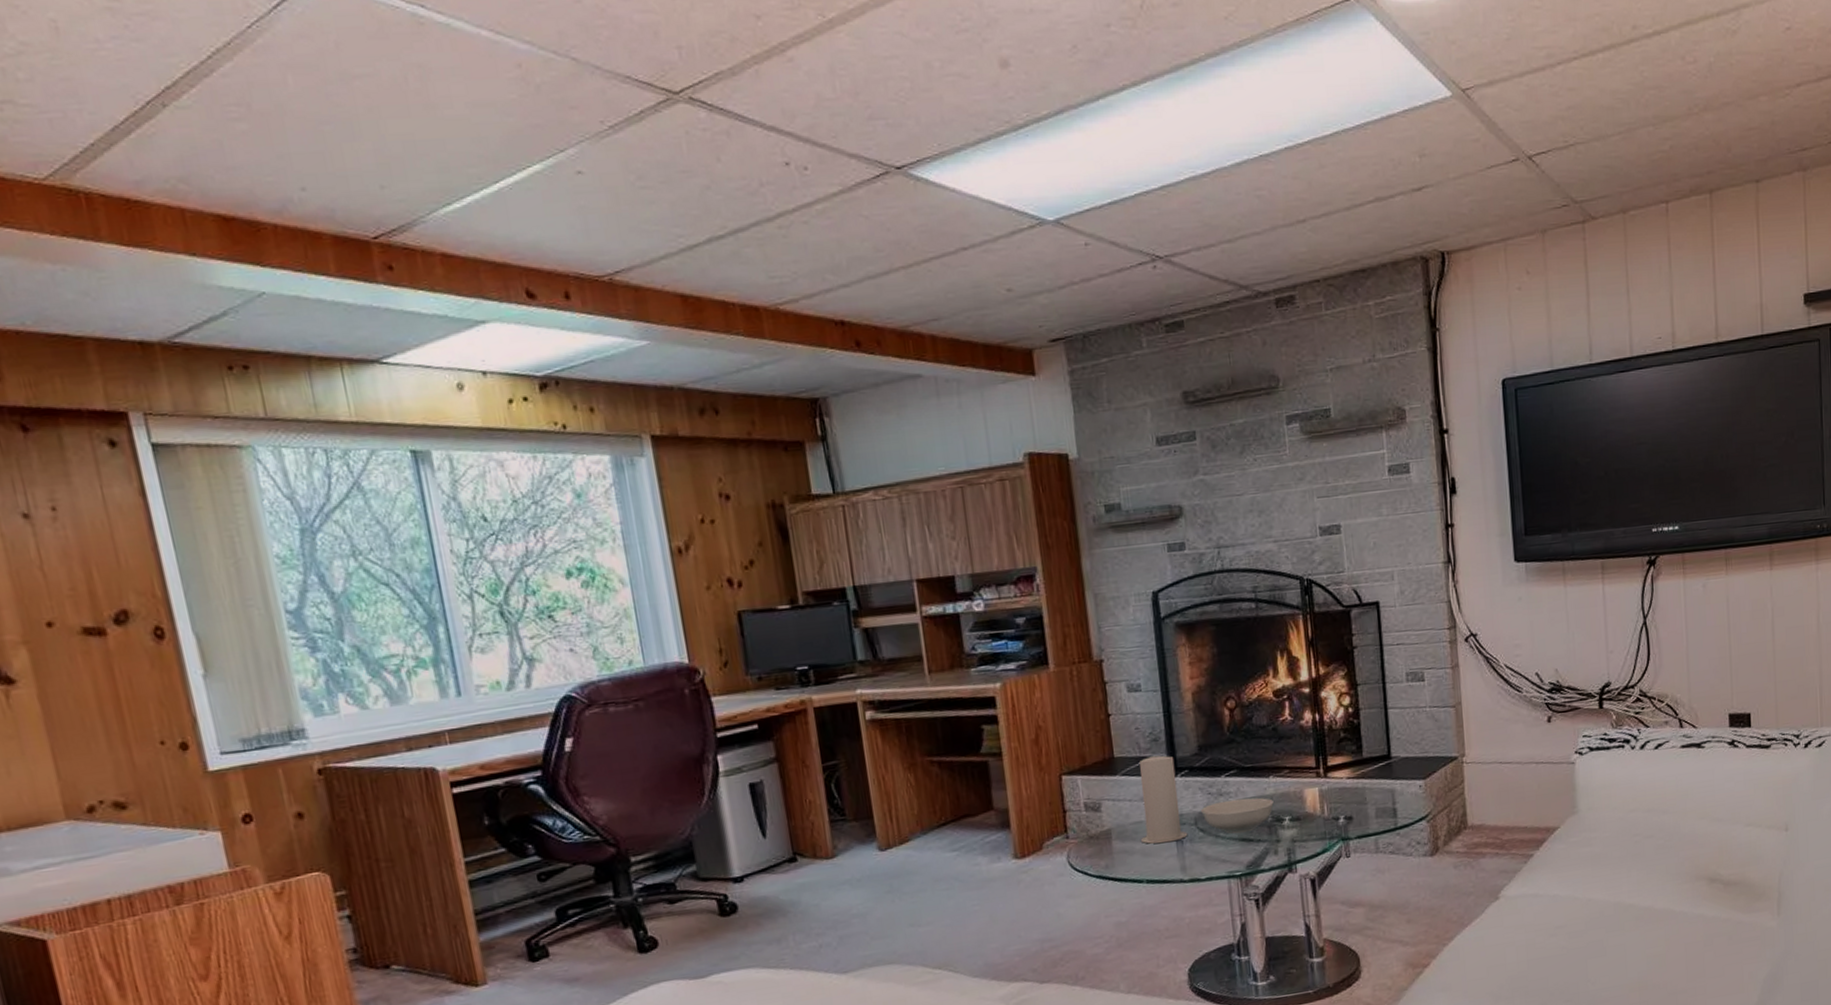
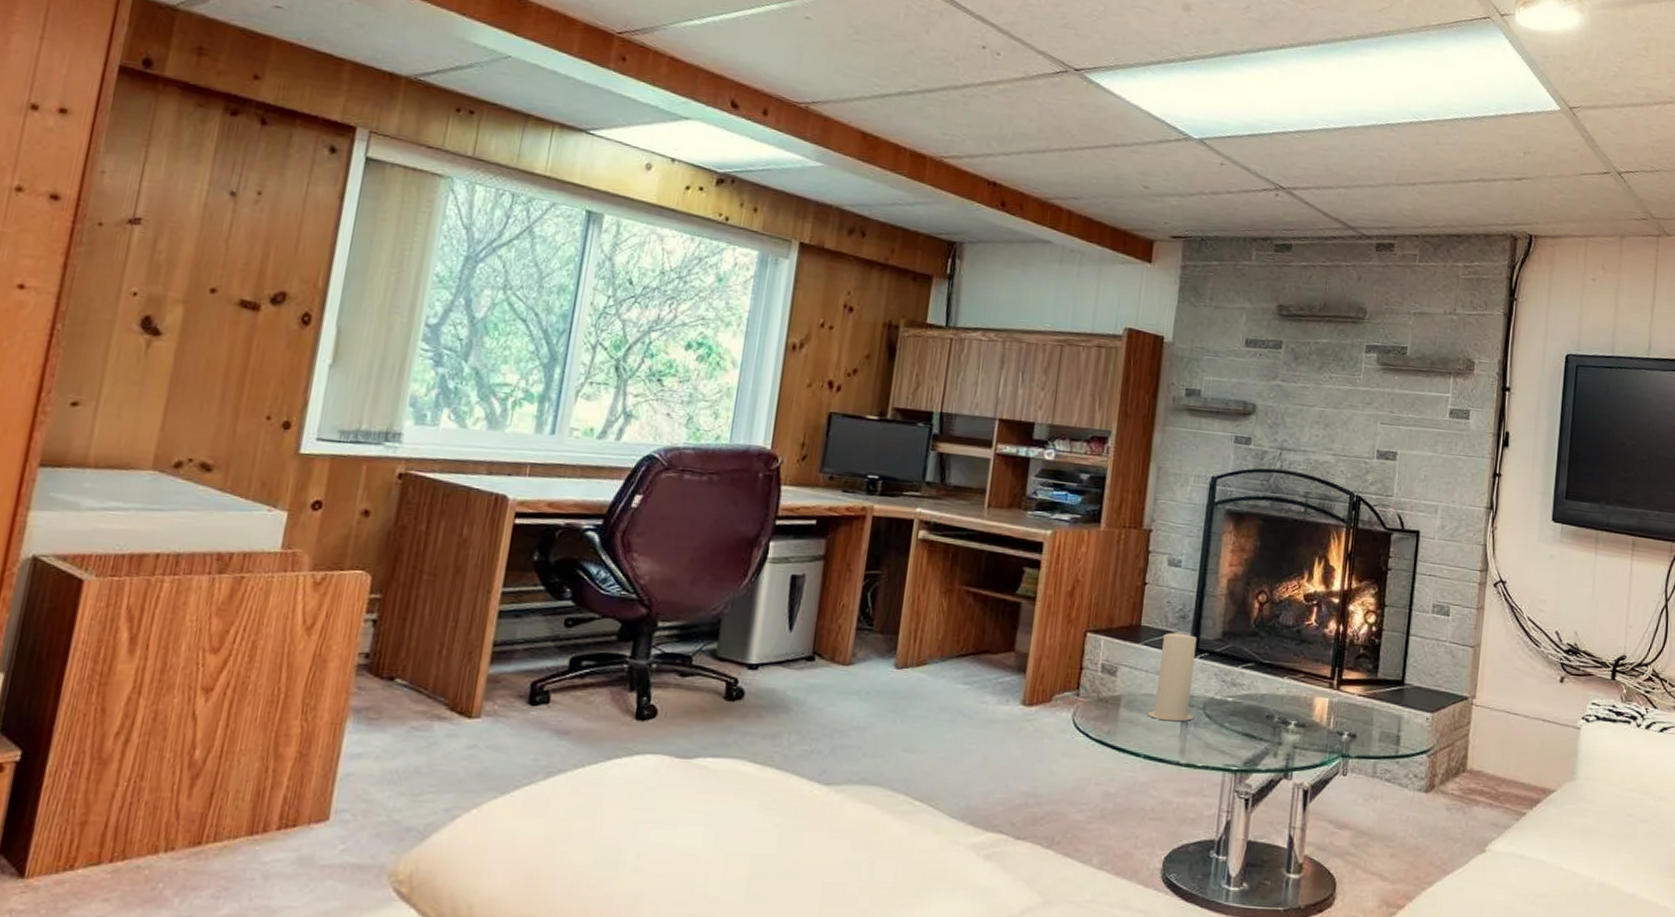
bowl: present [1201,797,1274,834] -> none [1212,691,1283,729]

